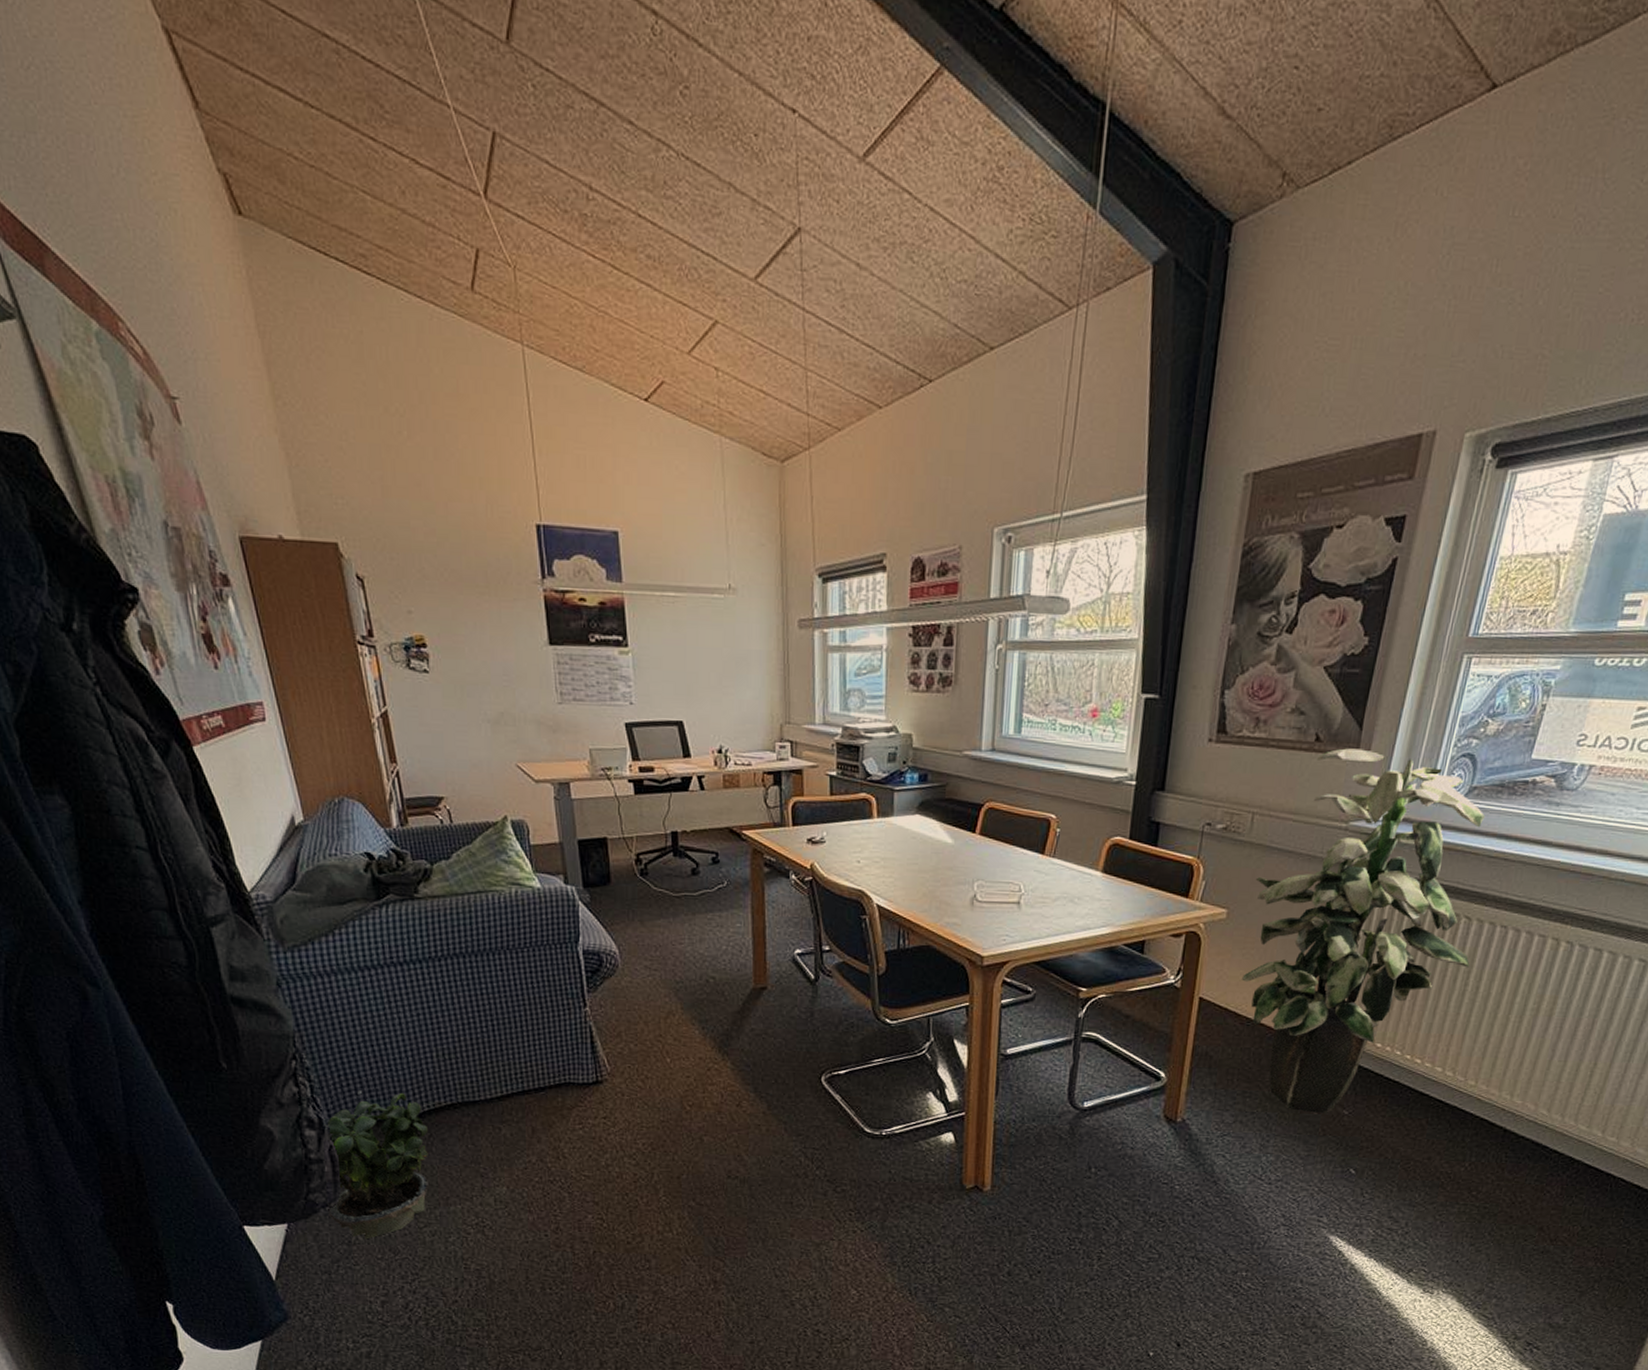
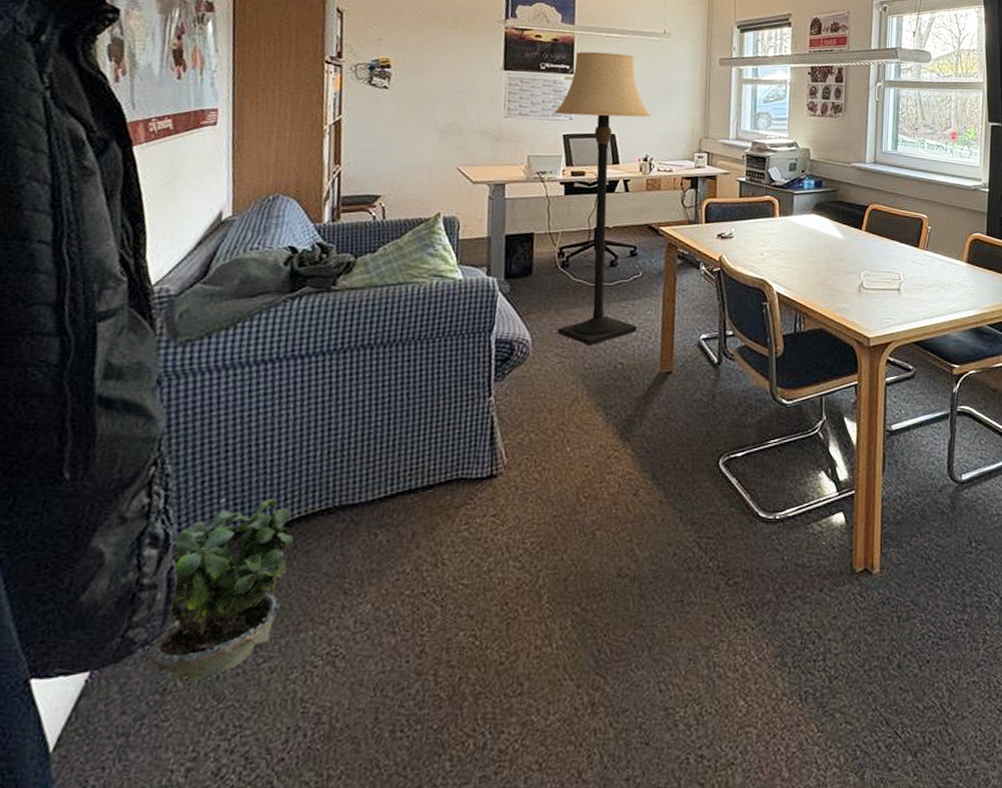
lamp: none [612,617,727,959] -> present [554,51,650,346]

